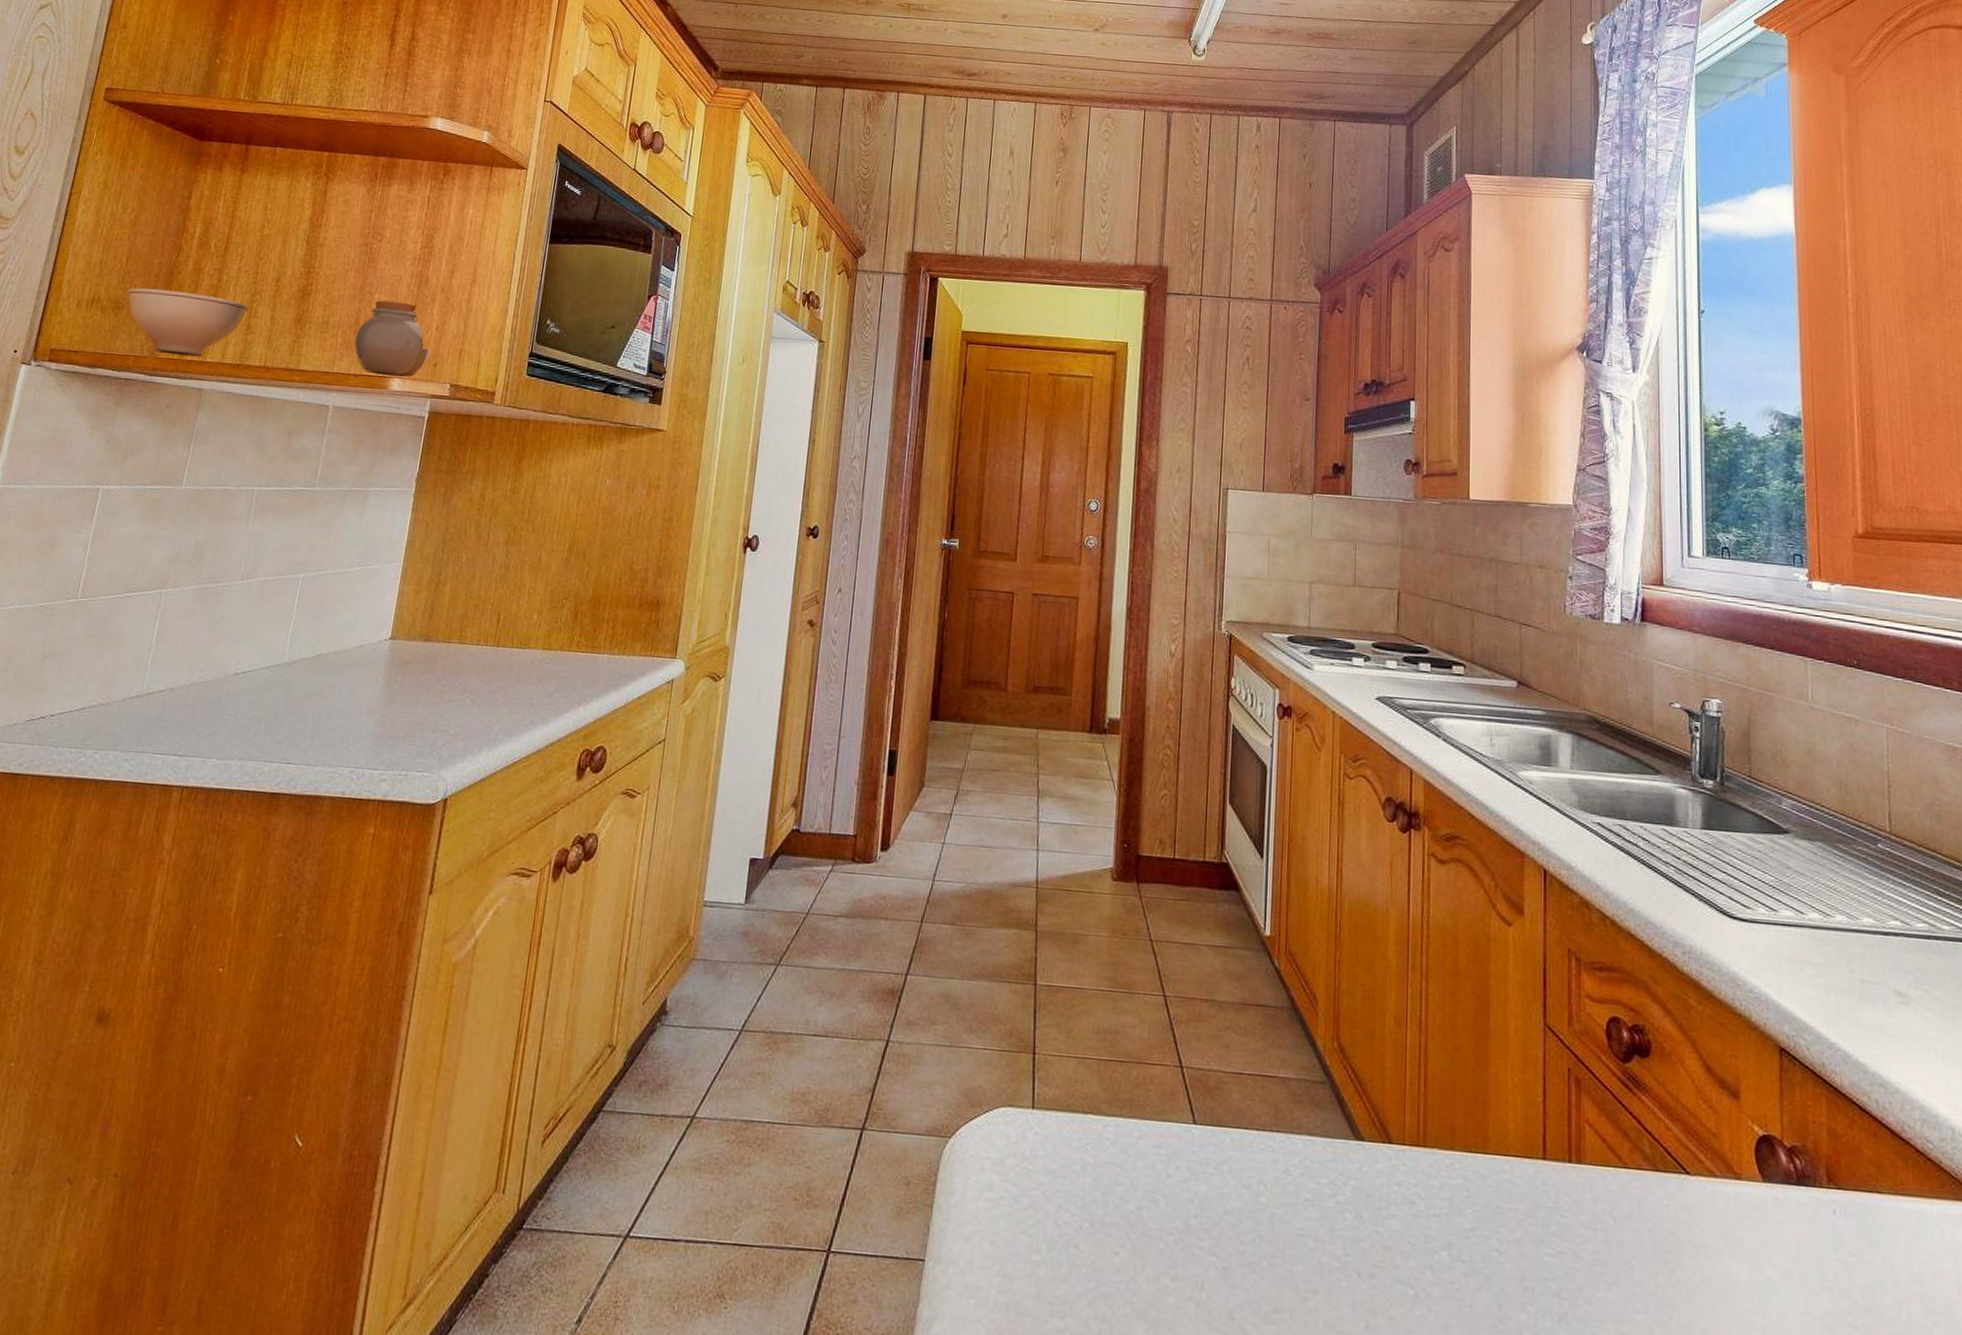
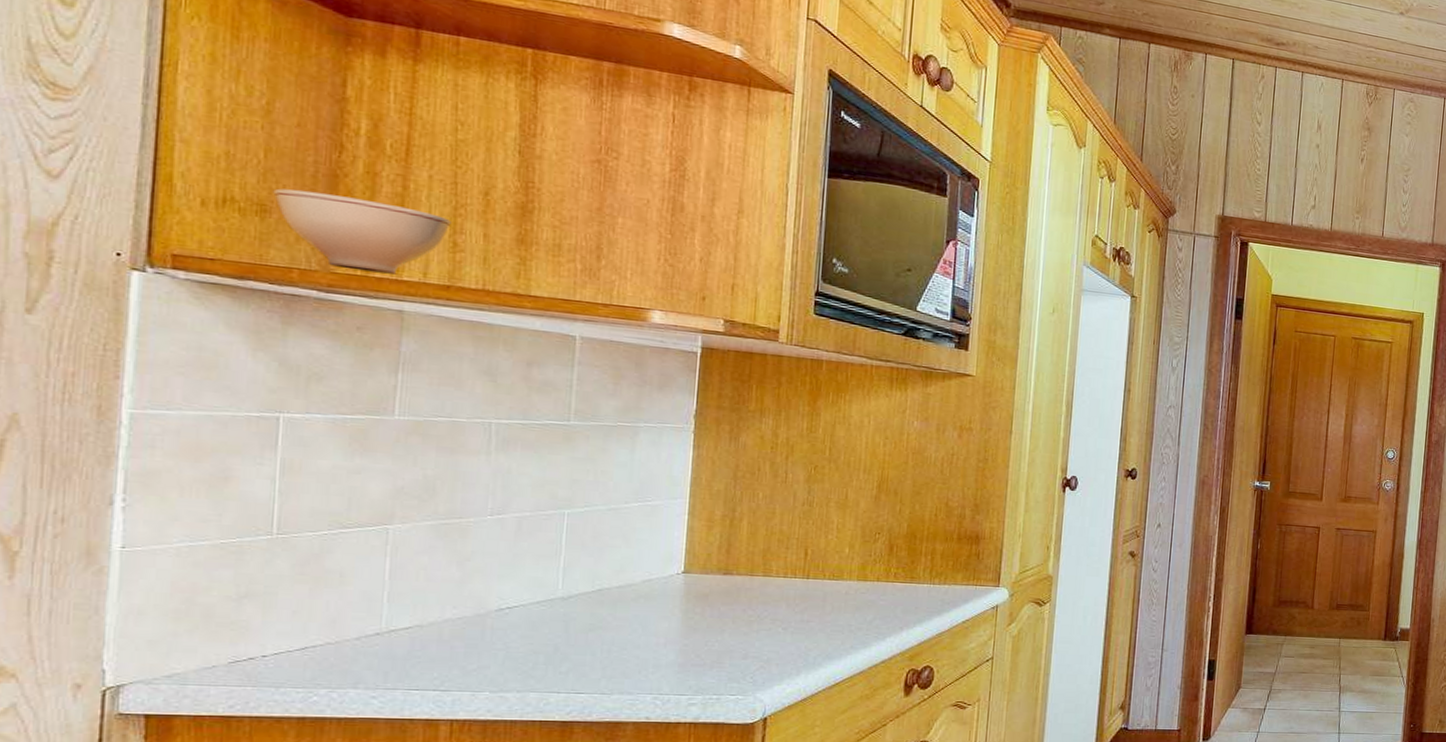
jar: present [354,300,430,378] -> none [598,225,695,311]

